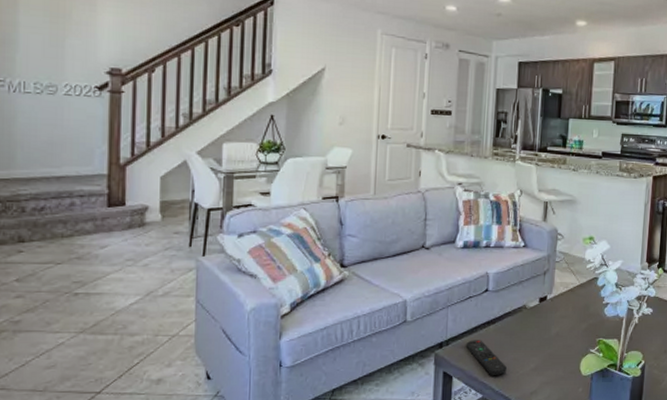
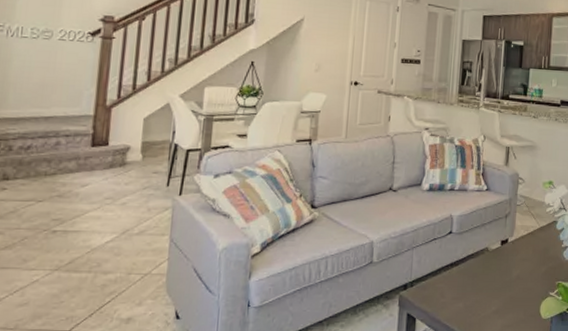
remote control: present [465,340,507,375] -> none [429,282,469,317]

